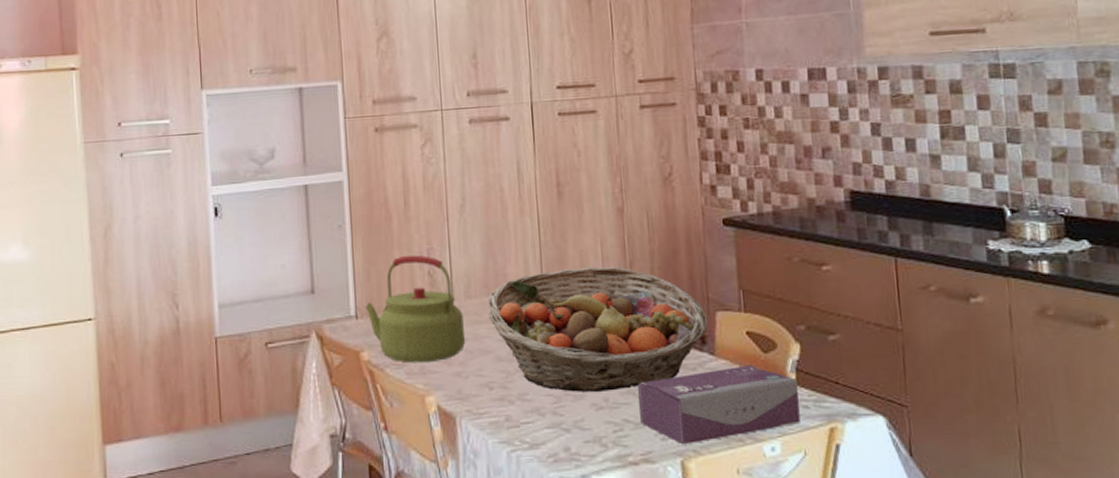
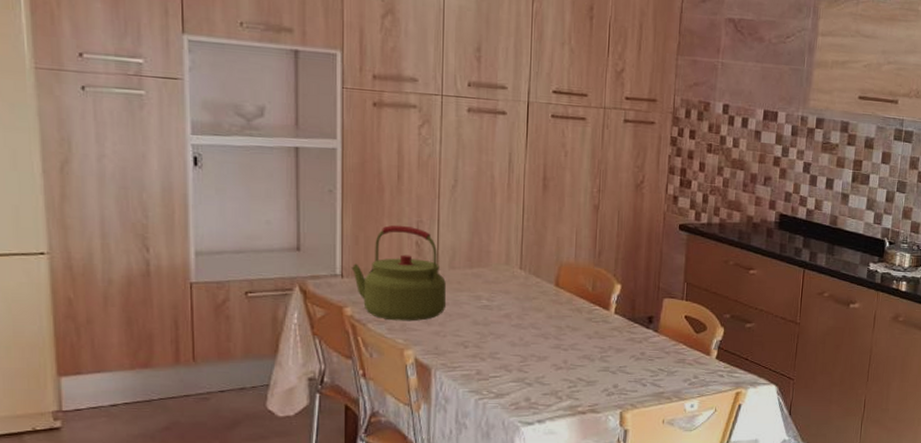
fruit basket: present [487,267,709,392] -> none [469,252,656,355]
tissue box: present [638,365,800,445] -> none [592,341,719,400]

